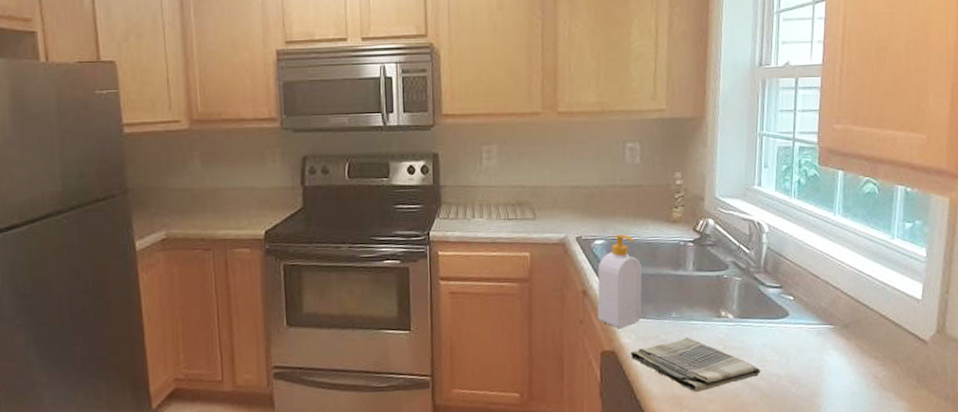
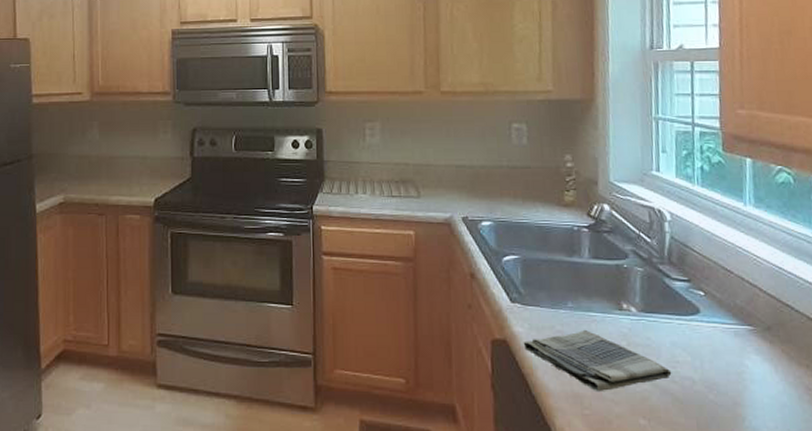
soap bottle: present [597,234,642,328] -> none [486,216,534,315]

